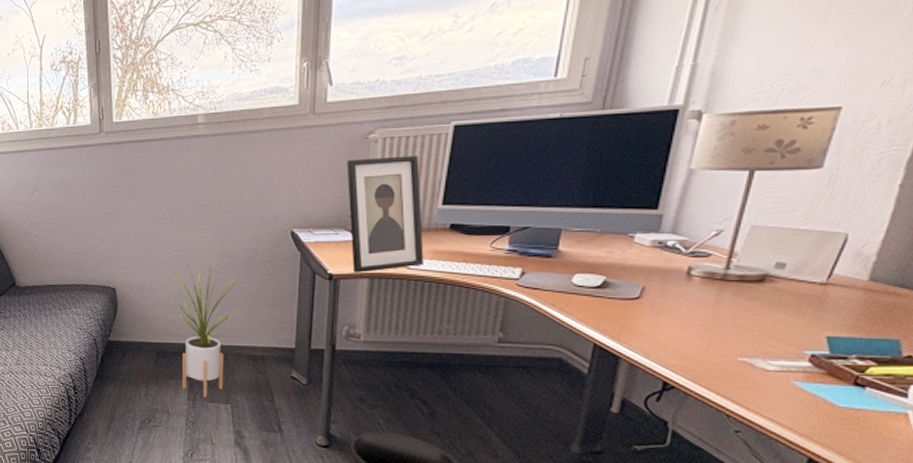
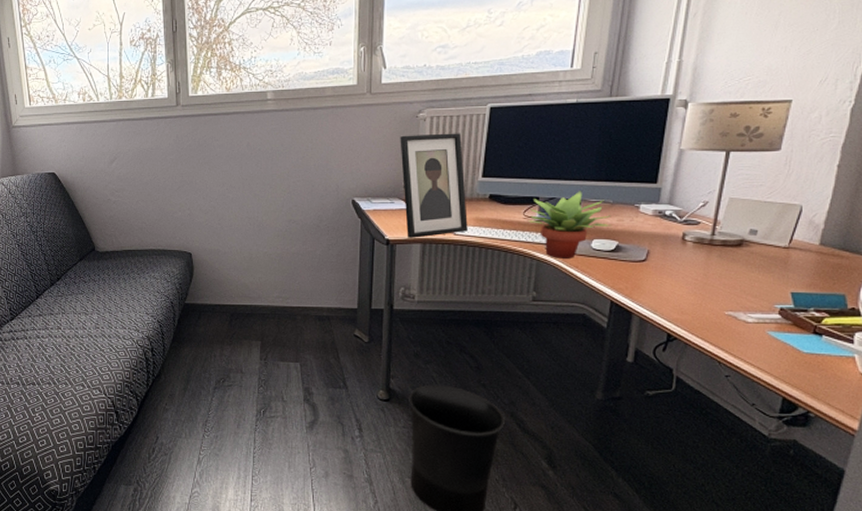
house plant: present [168,261,242,398] -> none [241,227,309,357]
succulent plant: none [495,219,598,296] -> present [527,191,611,258]

